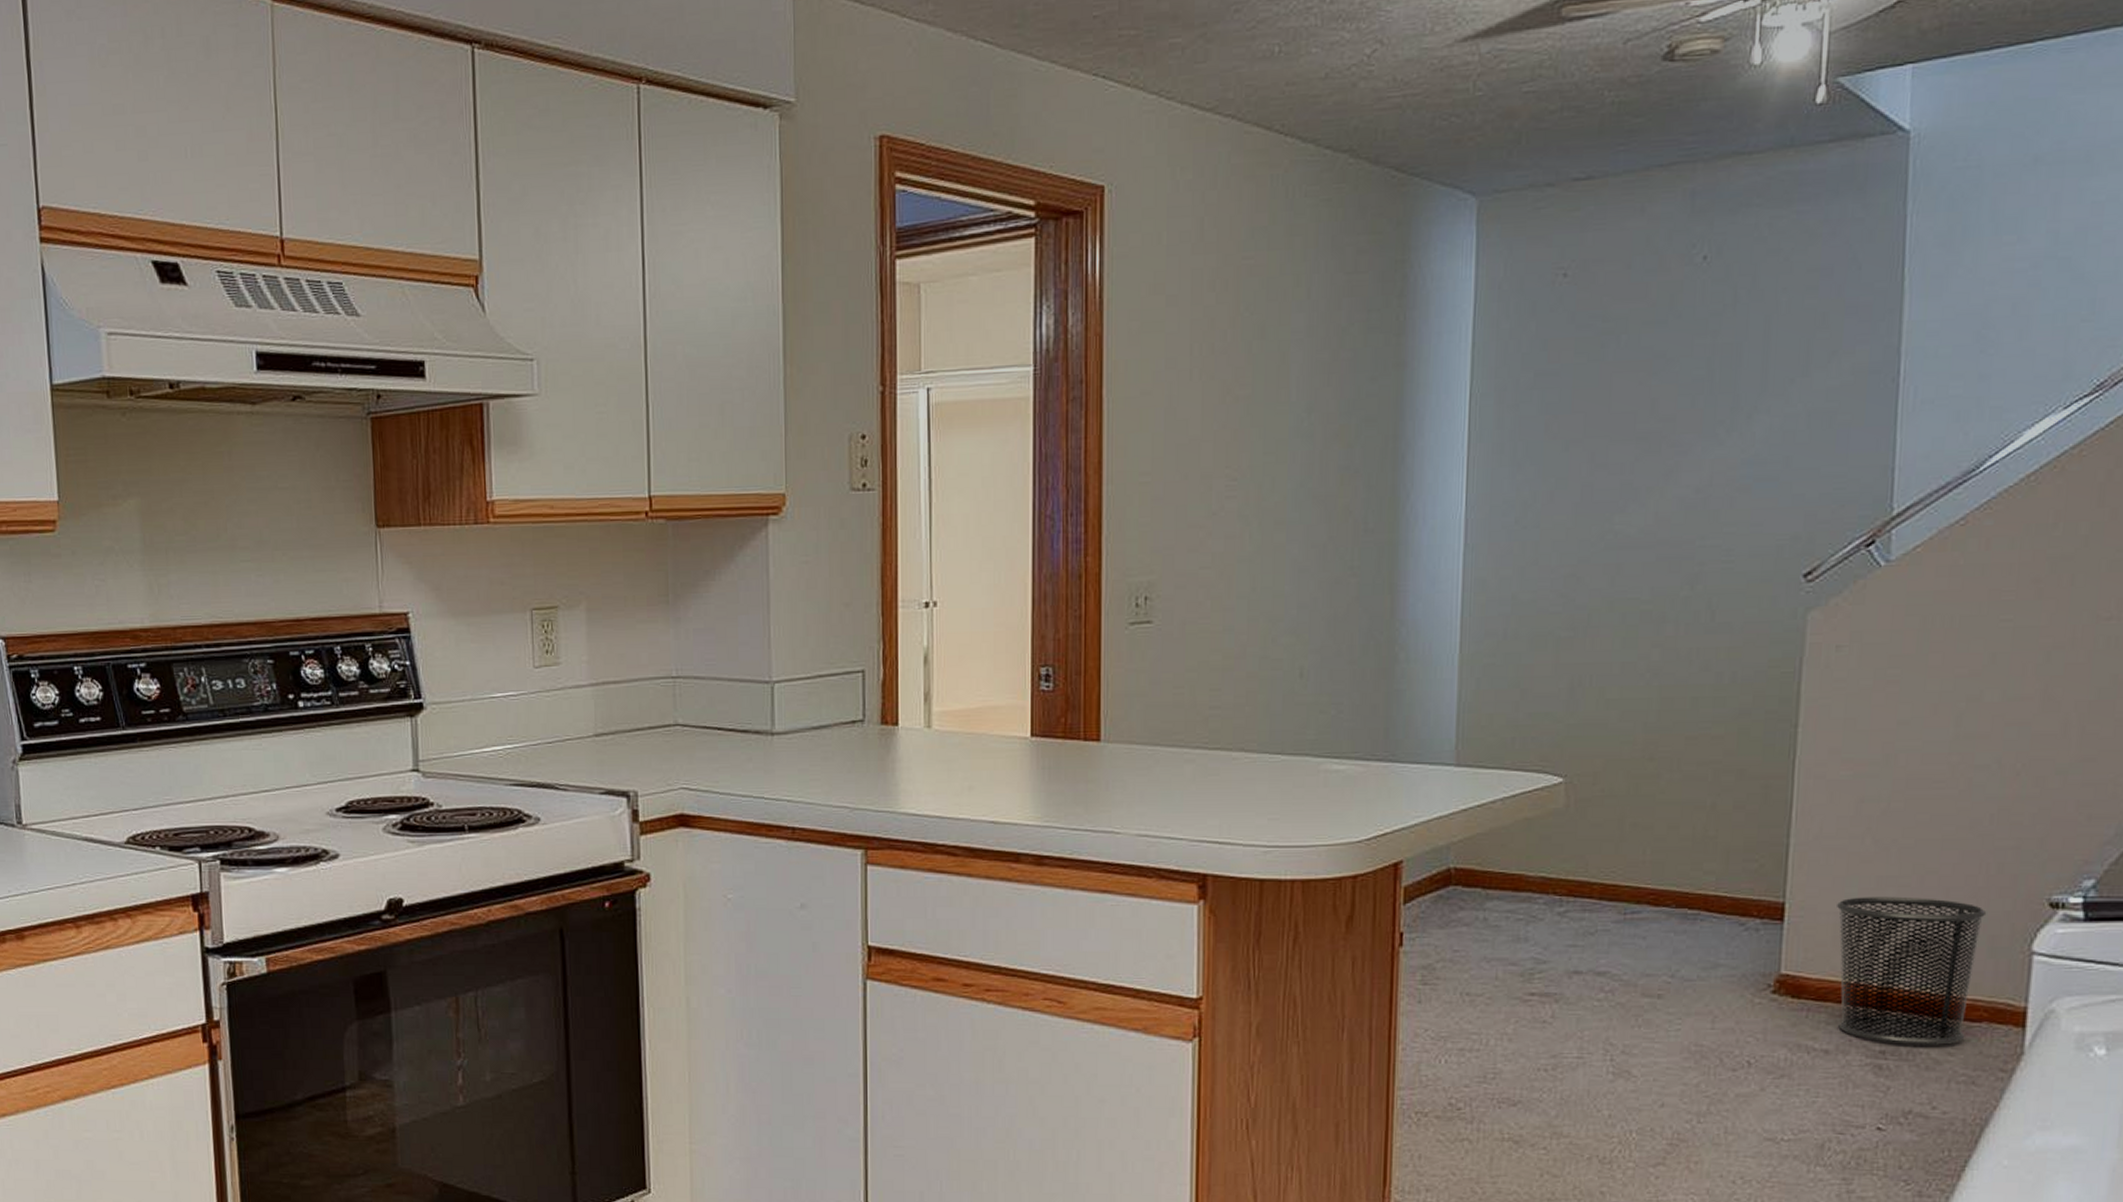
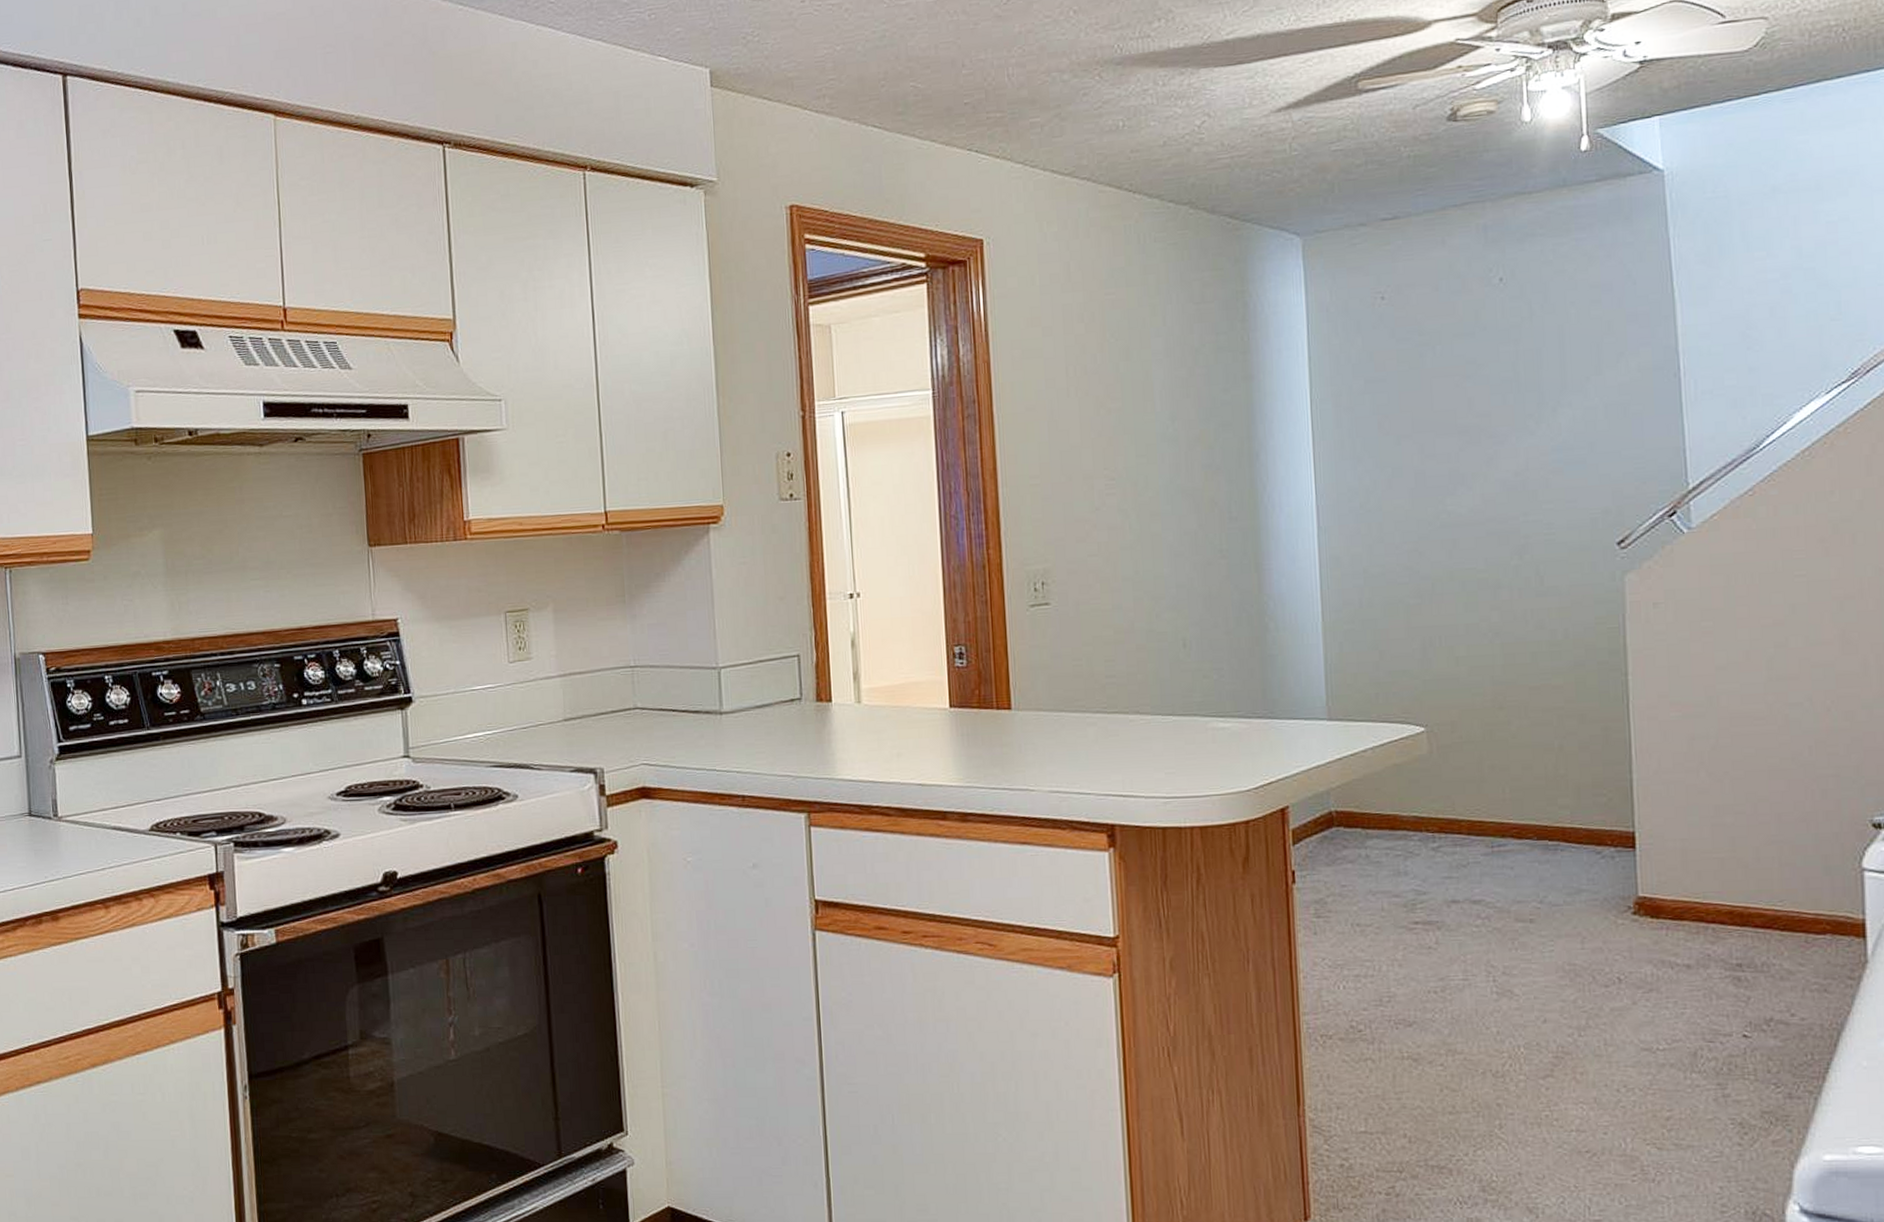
waste bin: present [1837,896,1987,1045] -> none [1682,823,1818,957]

